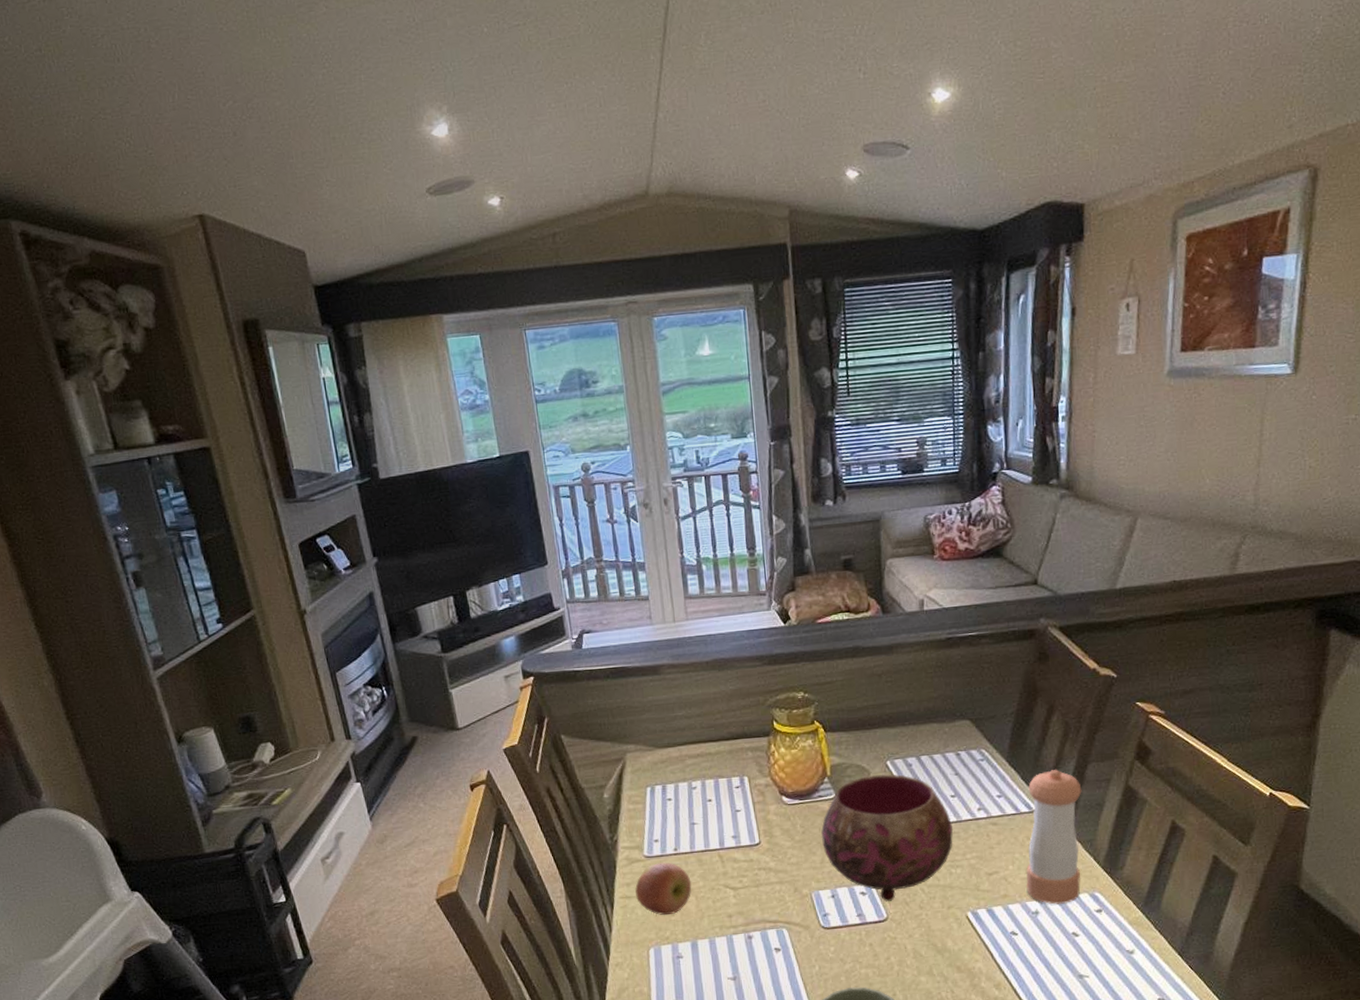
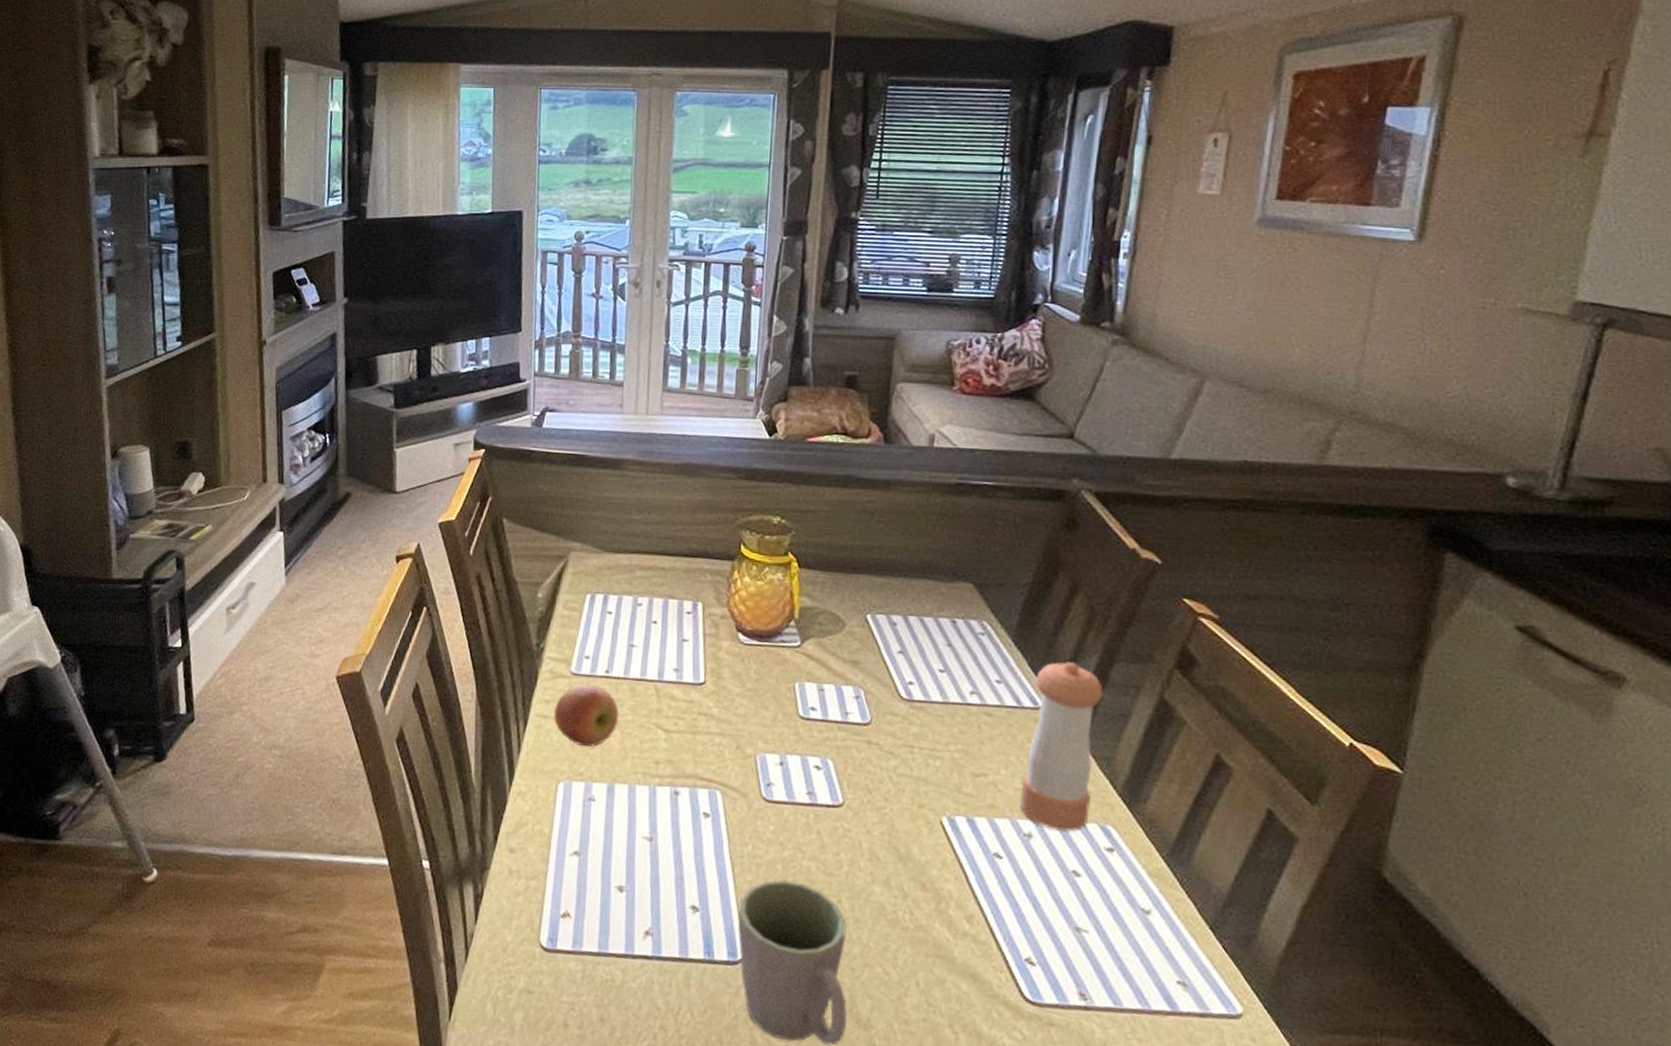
bowl: present [821,774,953,902] -> none [777,627,936,784]

